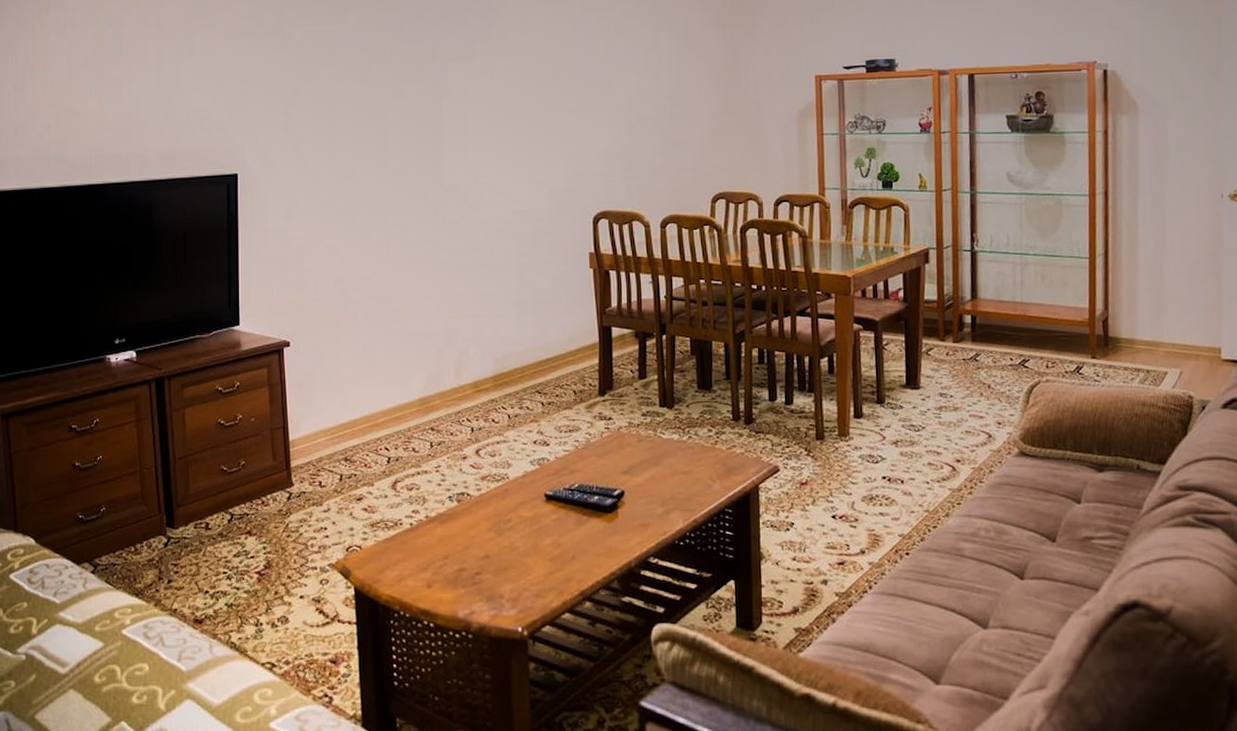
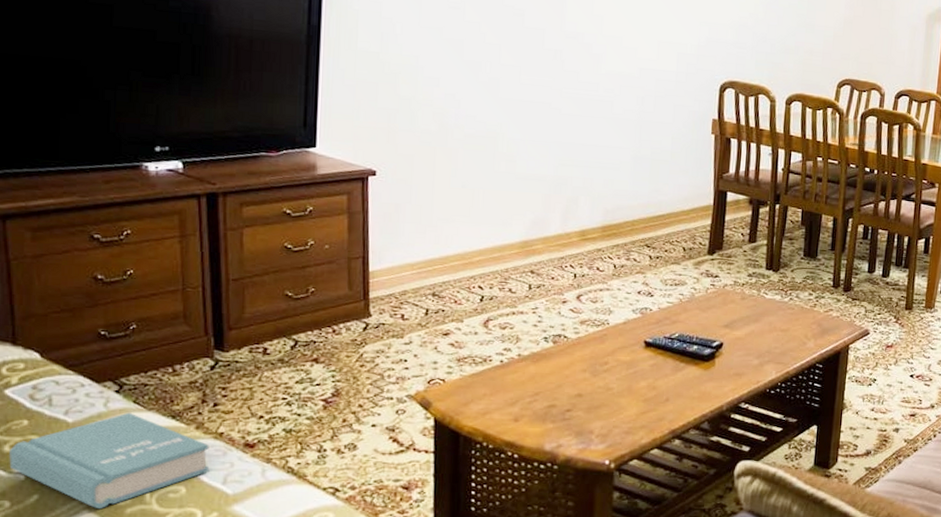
book: none [14,592,167,688] -> present [9,412,210,510]

